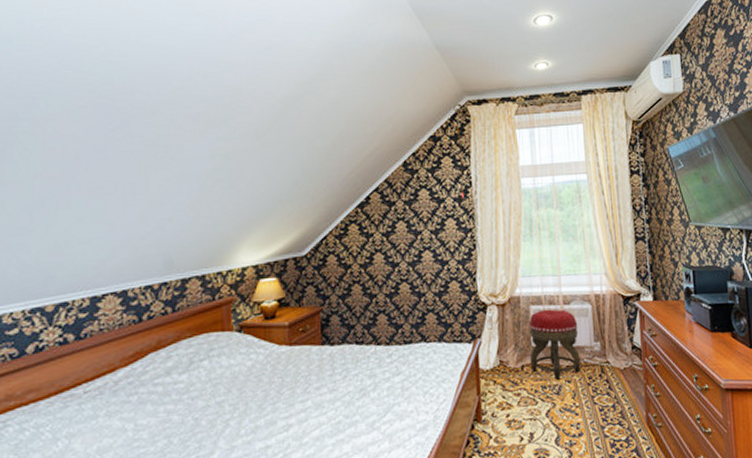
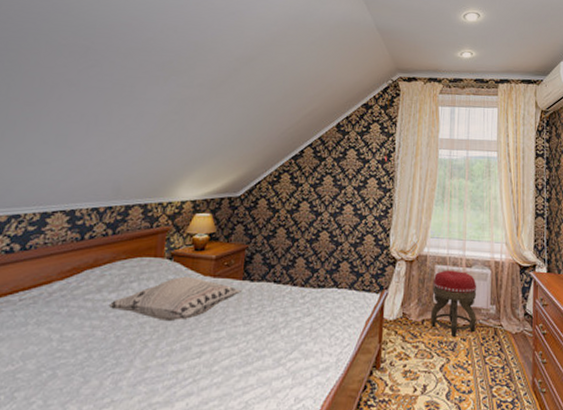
decorative pillow: none [180,347,323,398] -> present [108,276,243,322]

